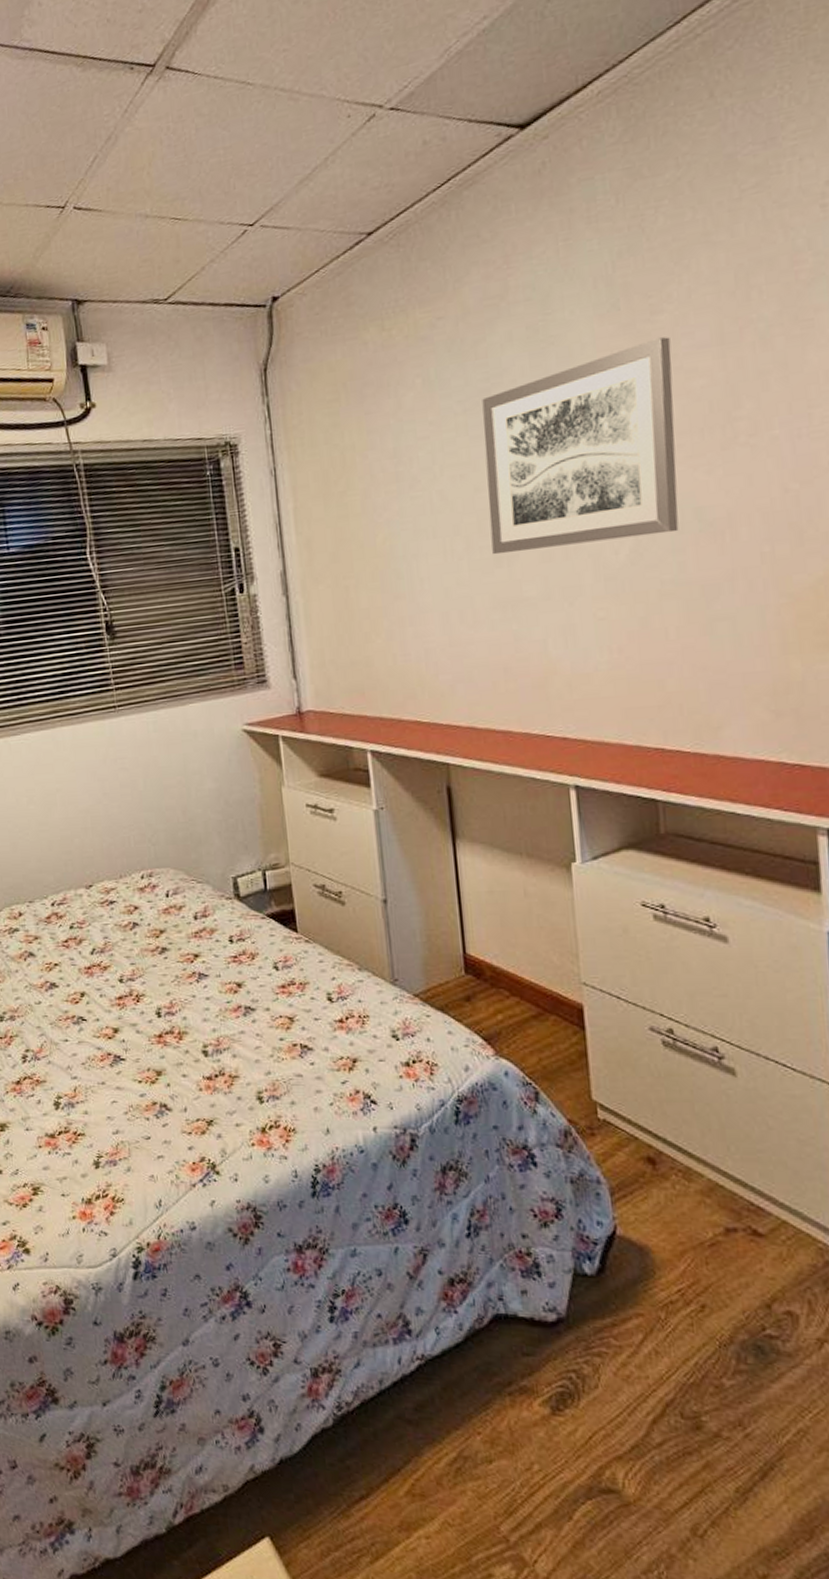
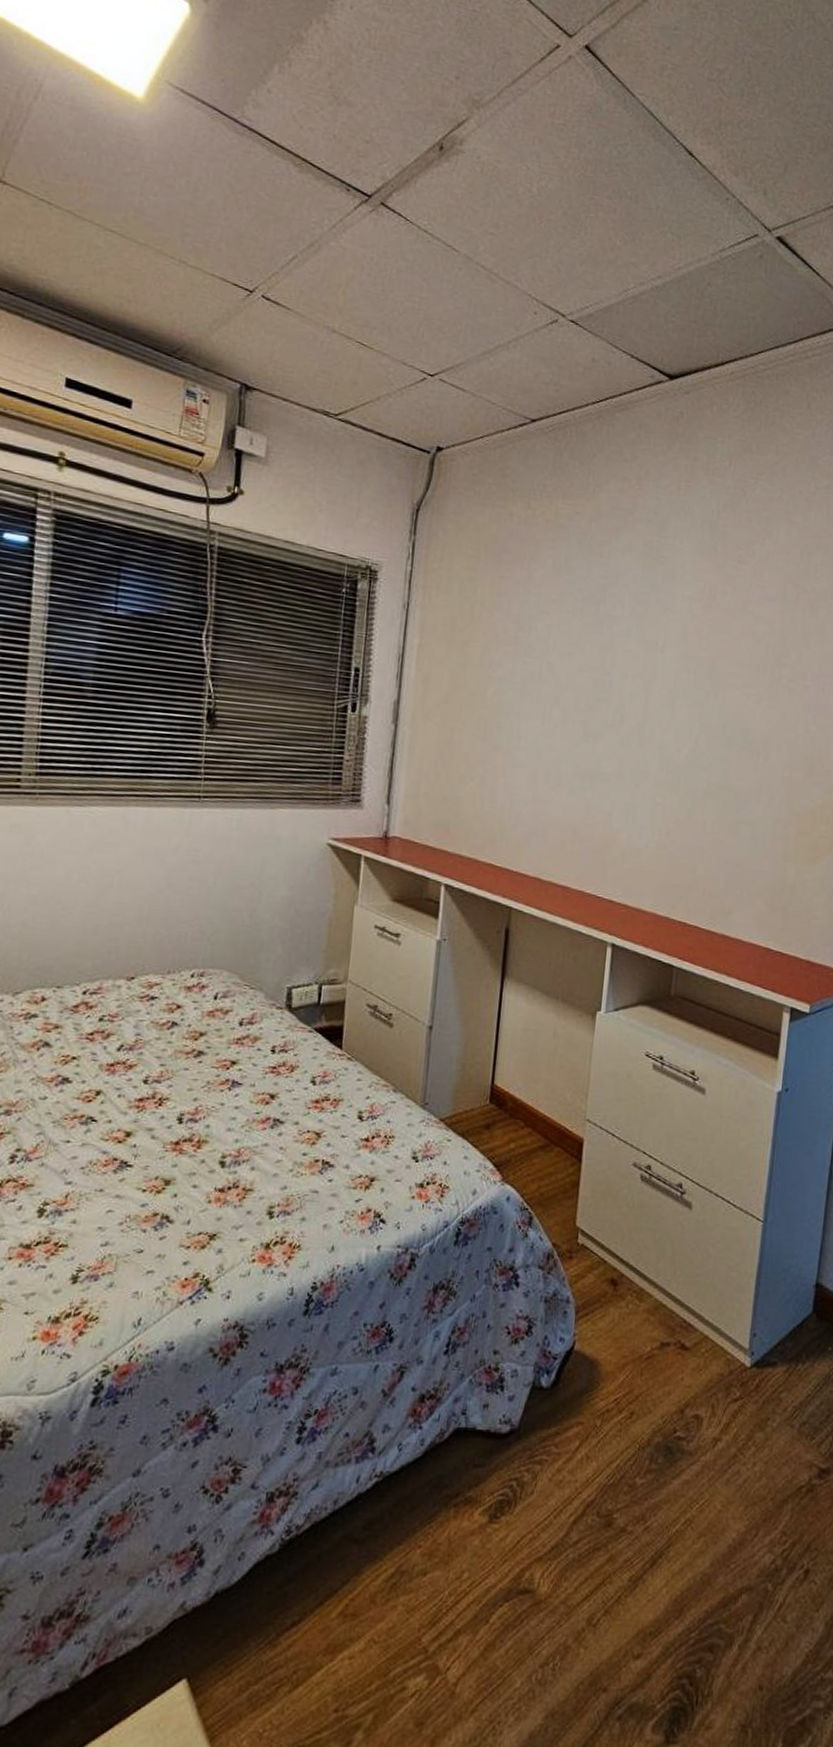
wall art: present [482,336,679,555] -> none [583,582,748,744]

